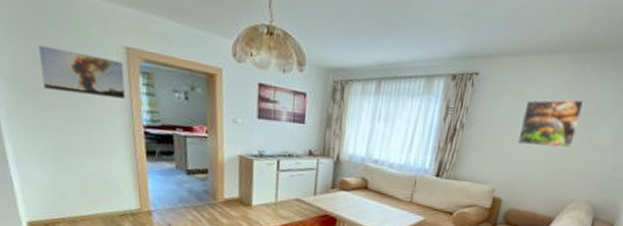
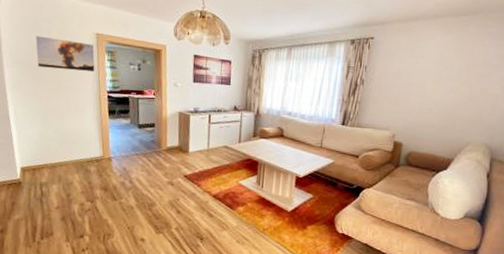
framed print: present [517,99,585,149] -> none [413,55,471,98]

